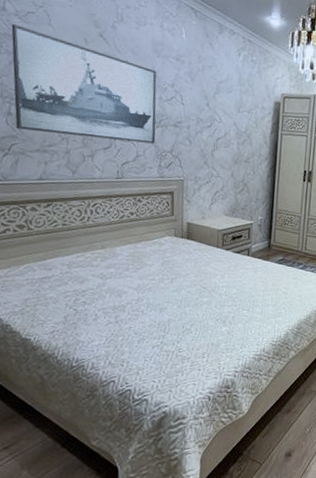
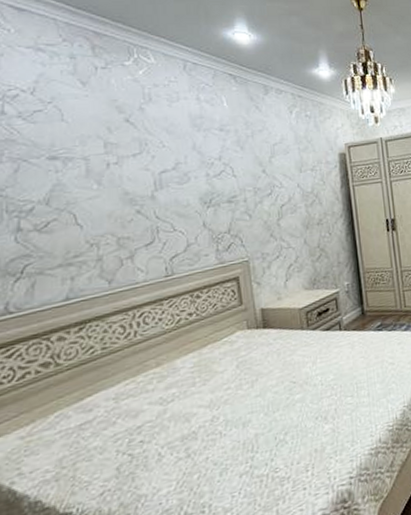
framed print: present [11,24,157,144] -> none [14,127,208,246]

